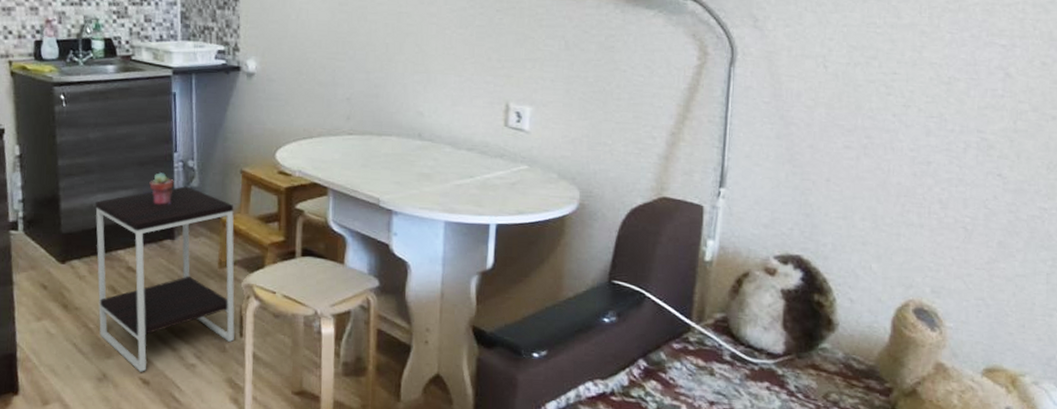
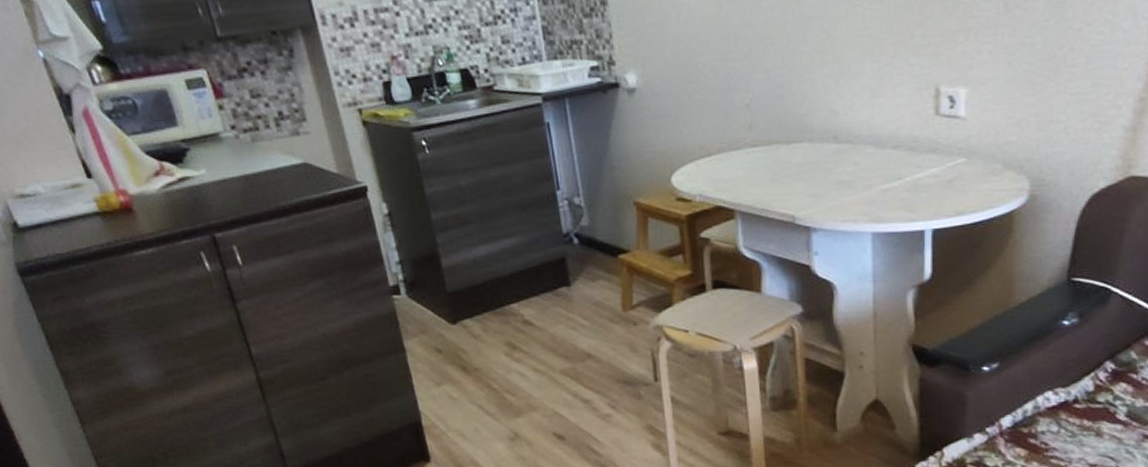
side table: present [95,186,235,372] -> none [479,226,649,428]
potted succulent: present [149,172,174,205] -> none [534,214,562,250]

